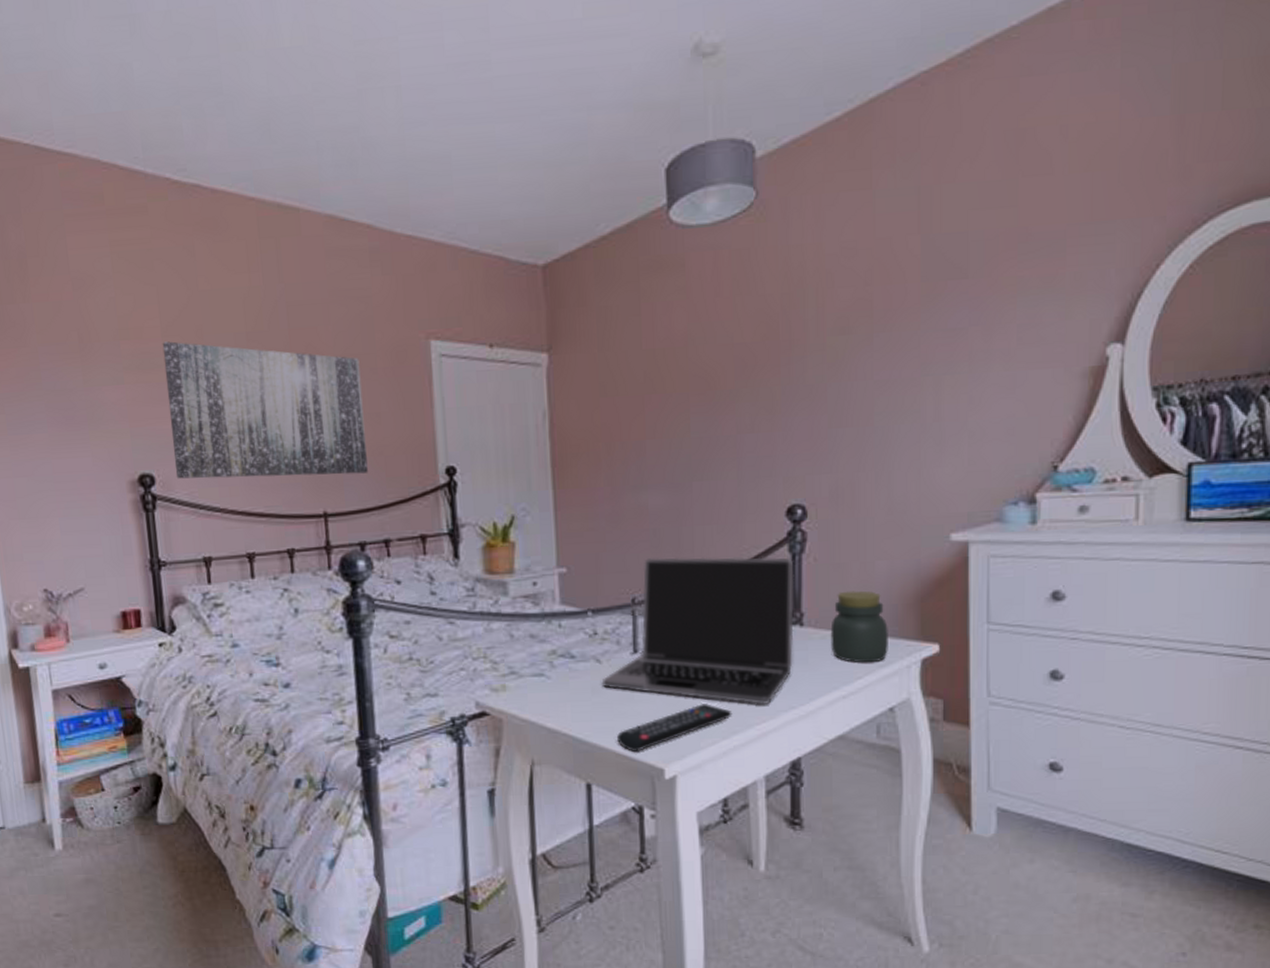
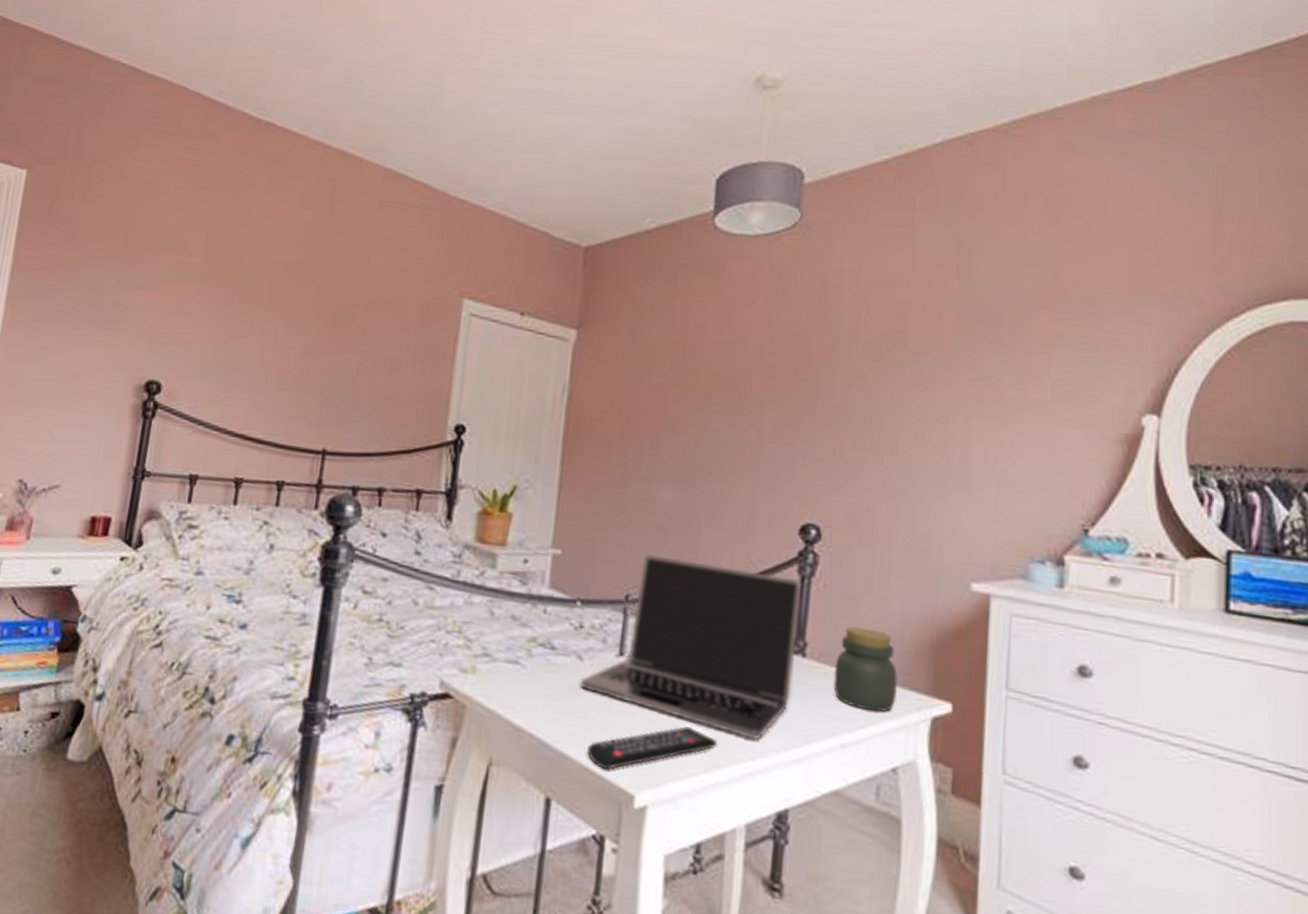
wall art: present [162,341,368,479] -> none [183,258,390,417]

